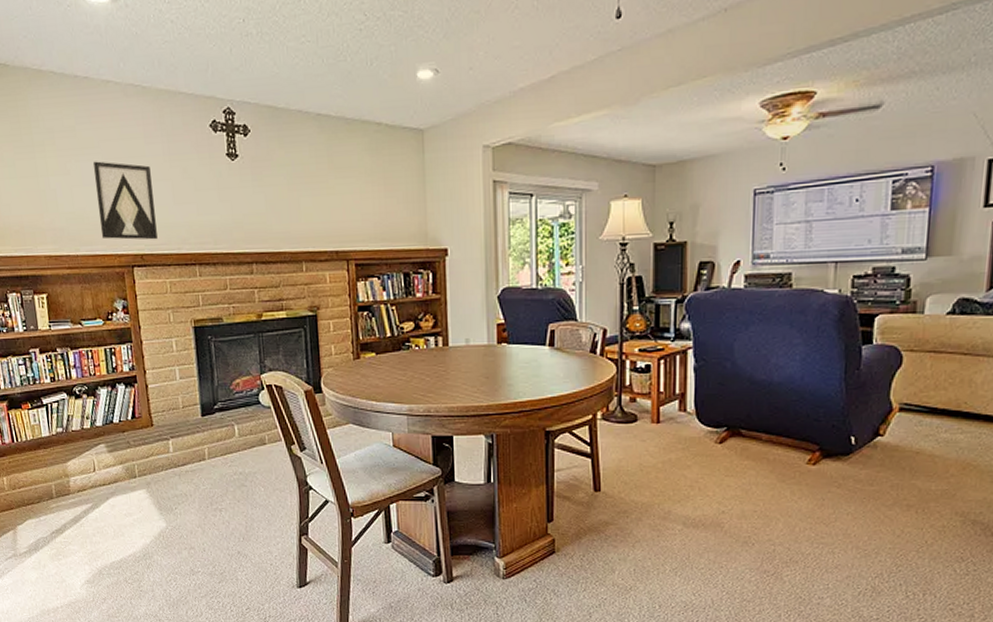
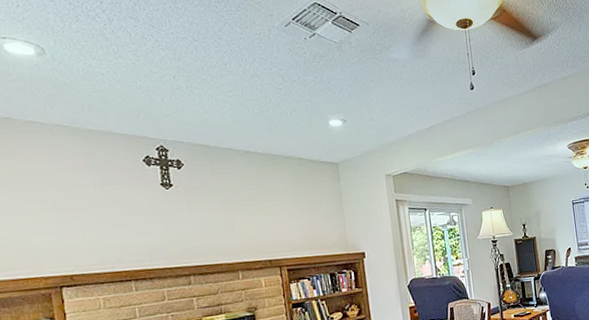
wall art: present [92,161,158,240] -> none [14,192,89,264]

